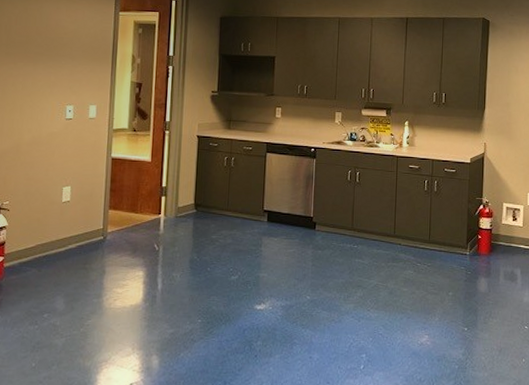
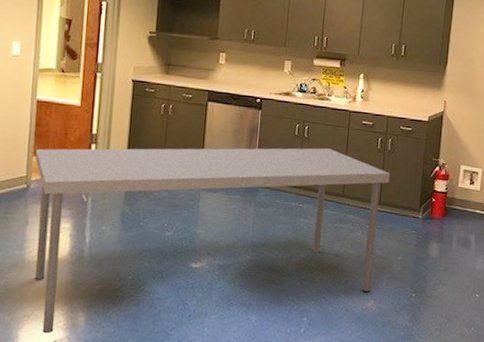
dining table: none [111,192,438,377] -> present [34,148,390,334]

